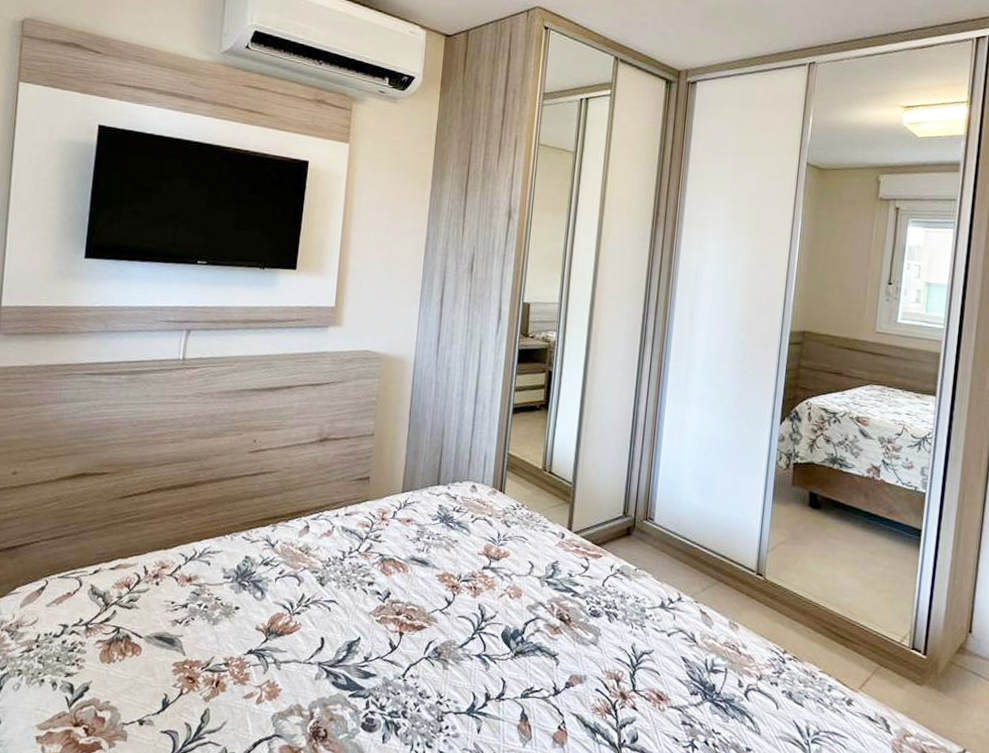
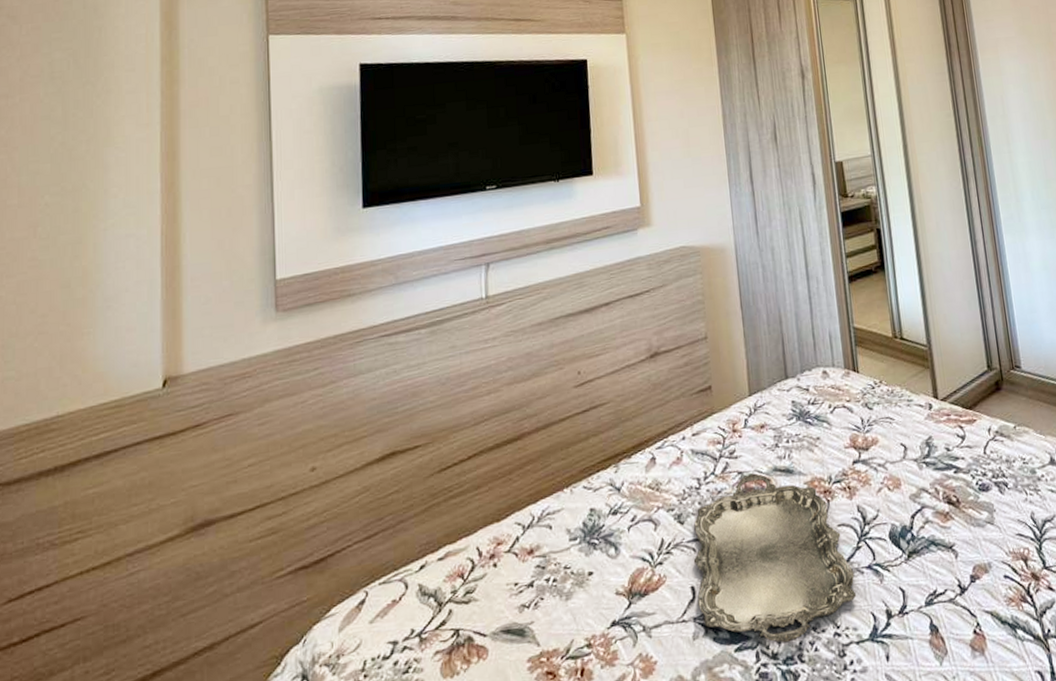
serving tray: none [324,558,465,700] -> present [693,474,857,643]

